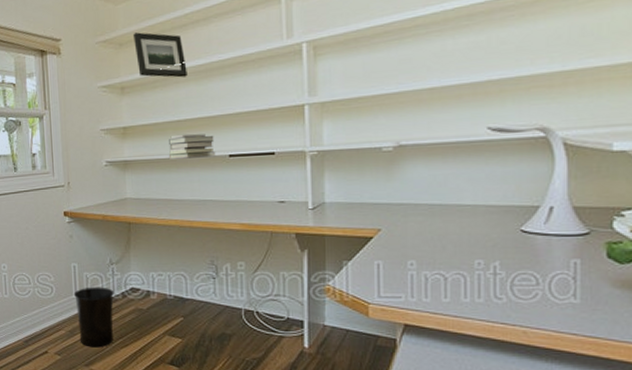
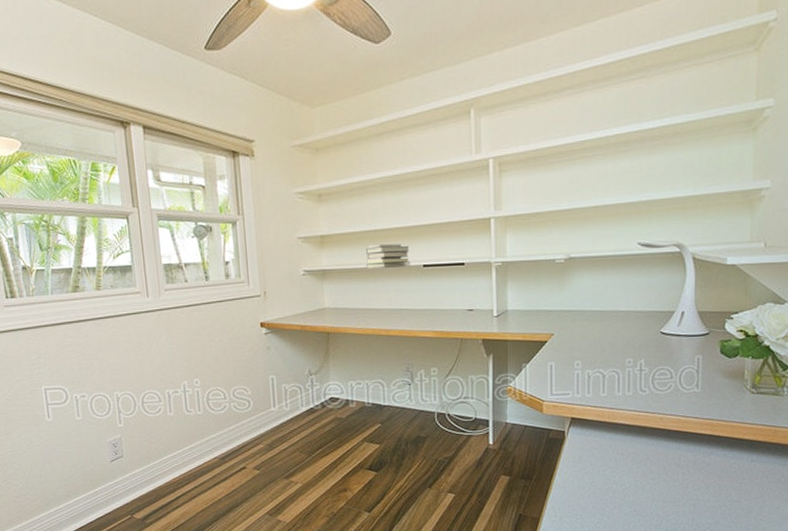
waste bin: present [73,287,115,348] -> none [272,398,314,459]
picture frame: present [132,32,187,78] -> none [329,138,384,187]

